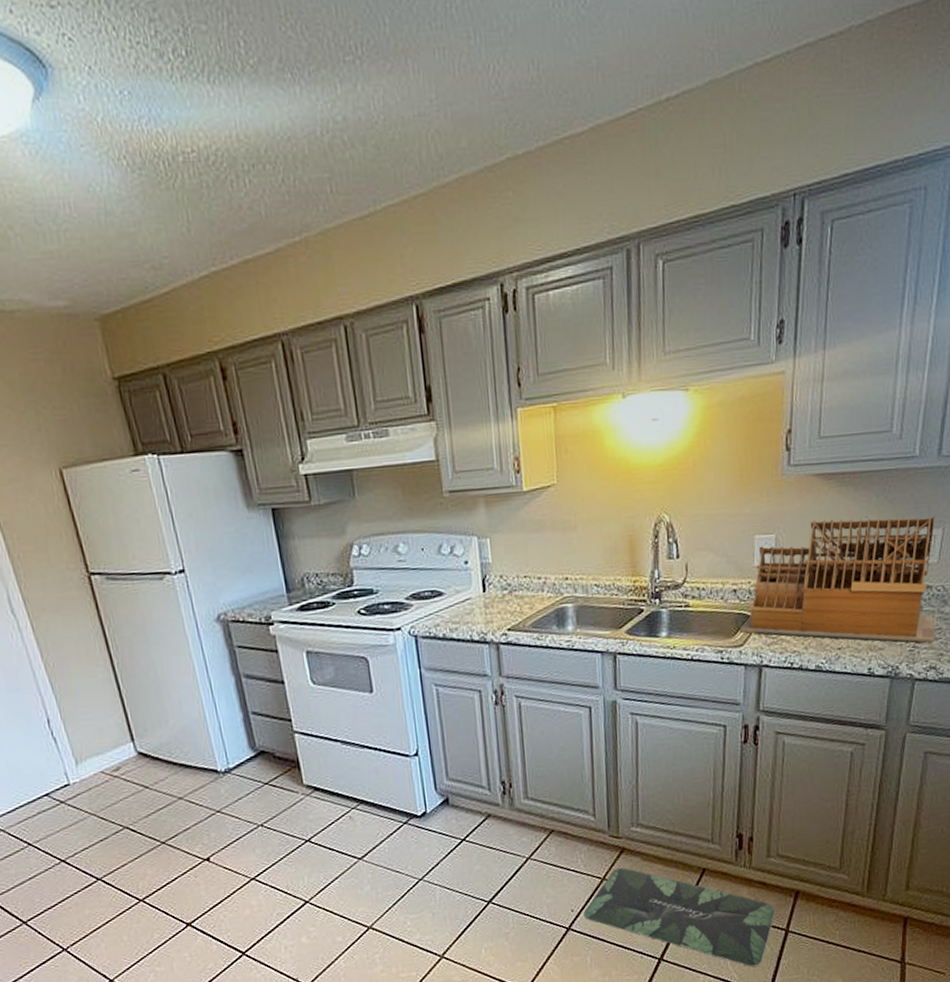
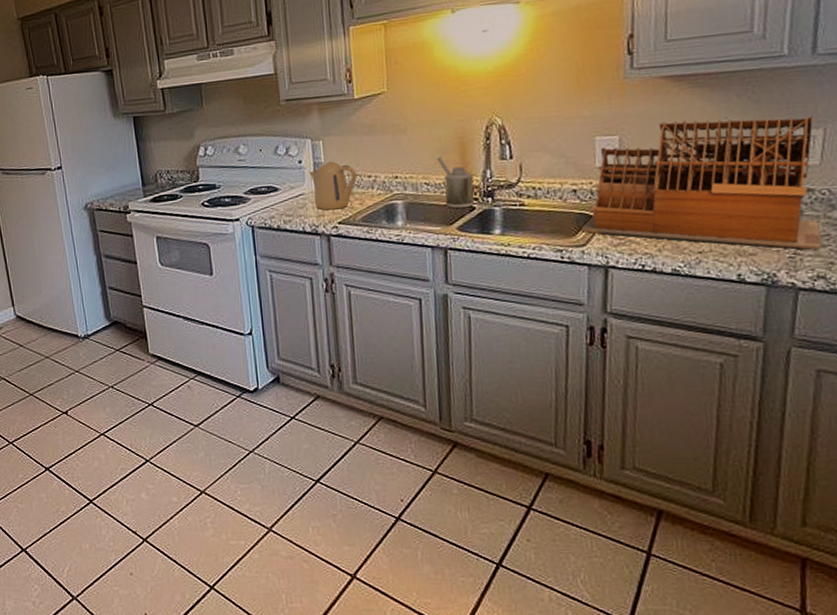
kettle: none [475,561,526,616] -> present [309,161,357,211]
doormat: present [583,868,776,967] -> none [414,463,634,588]
soap dispenser: none [607,557,643,612] -> present [437,157,474,209]

